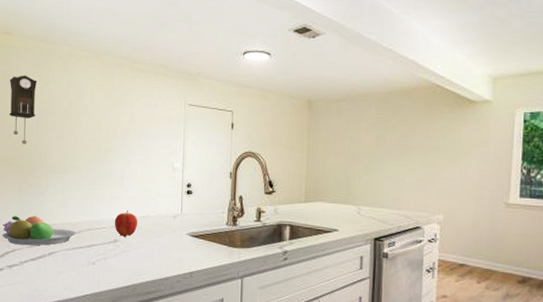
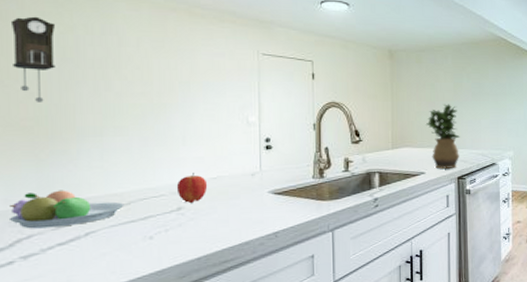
potted plant: none [342,158,380,229] -> present [425,104,460,170]

